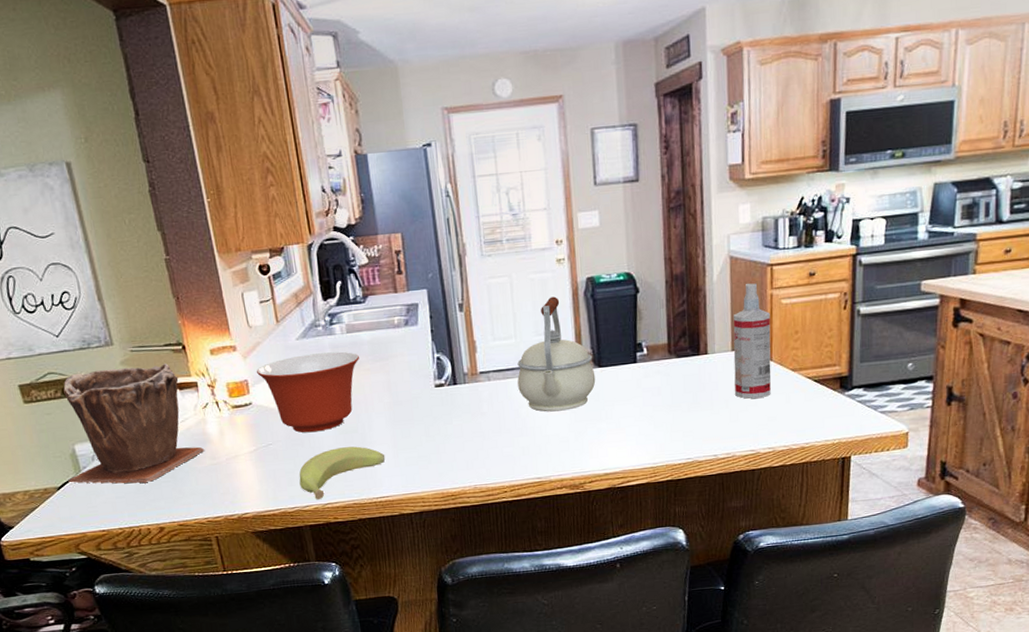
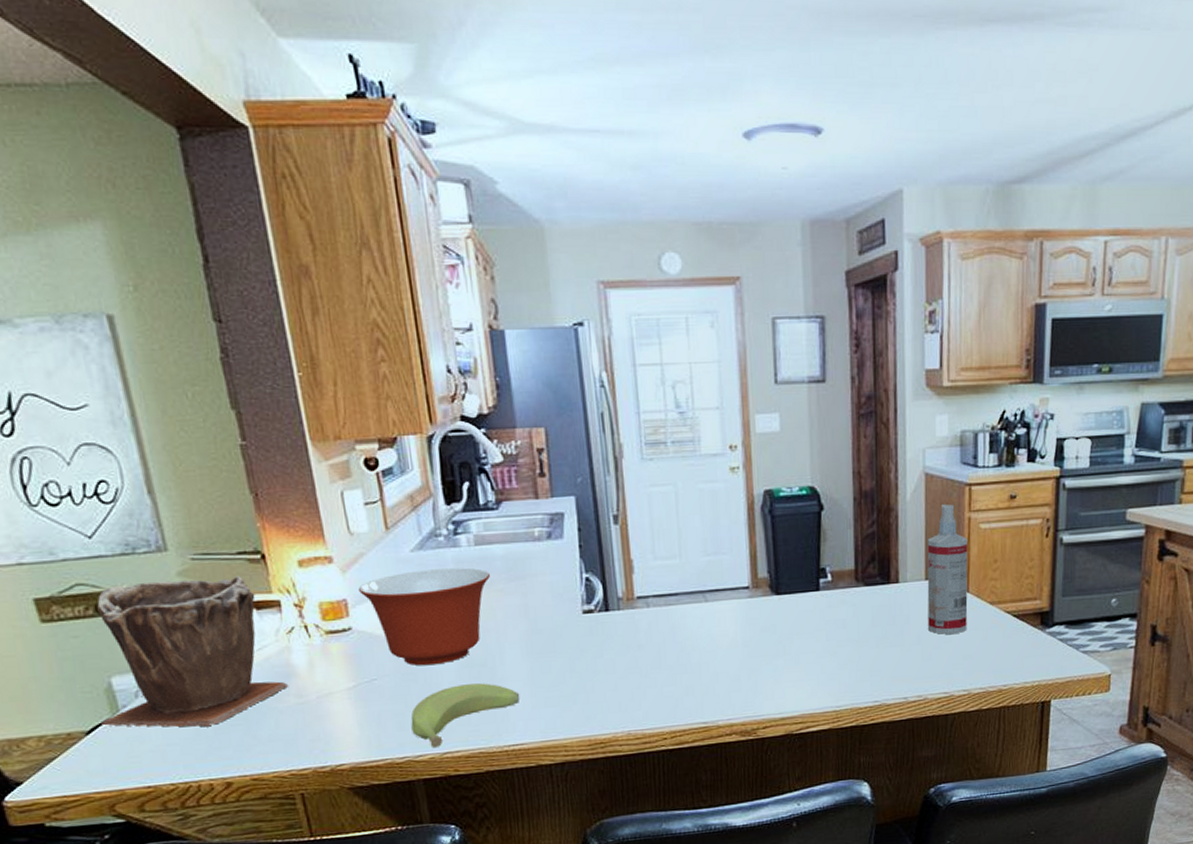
kettle: present [517,296,596,412] -> none [681,511,773,646]

